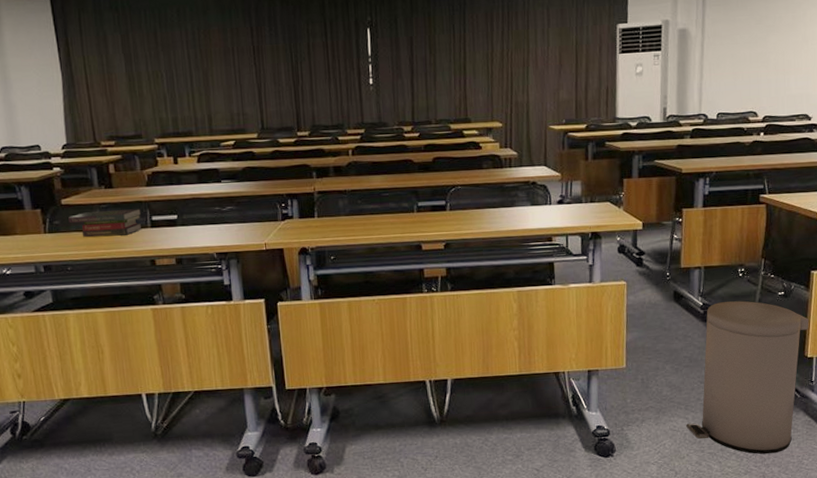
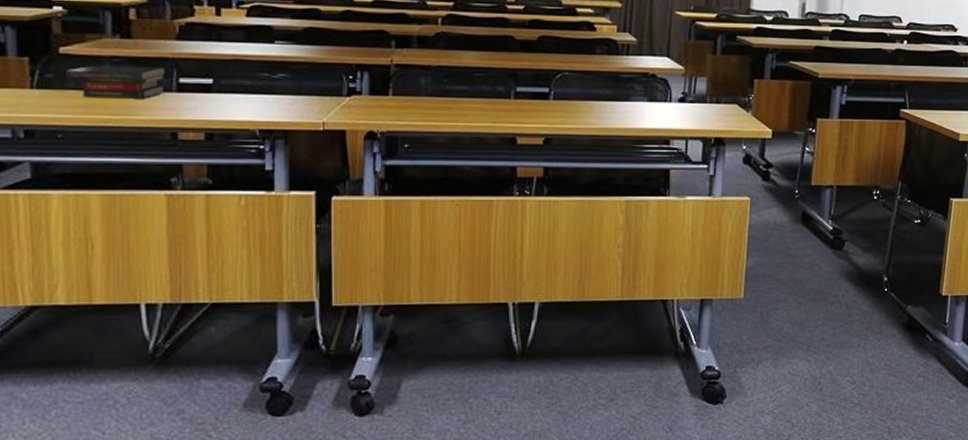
pedal bin: present [686,301,809,454] -> none [807,227,945,406]

